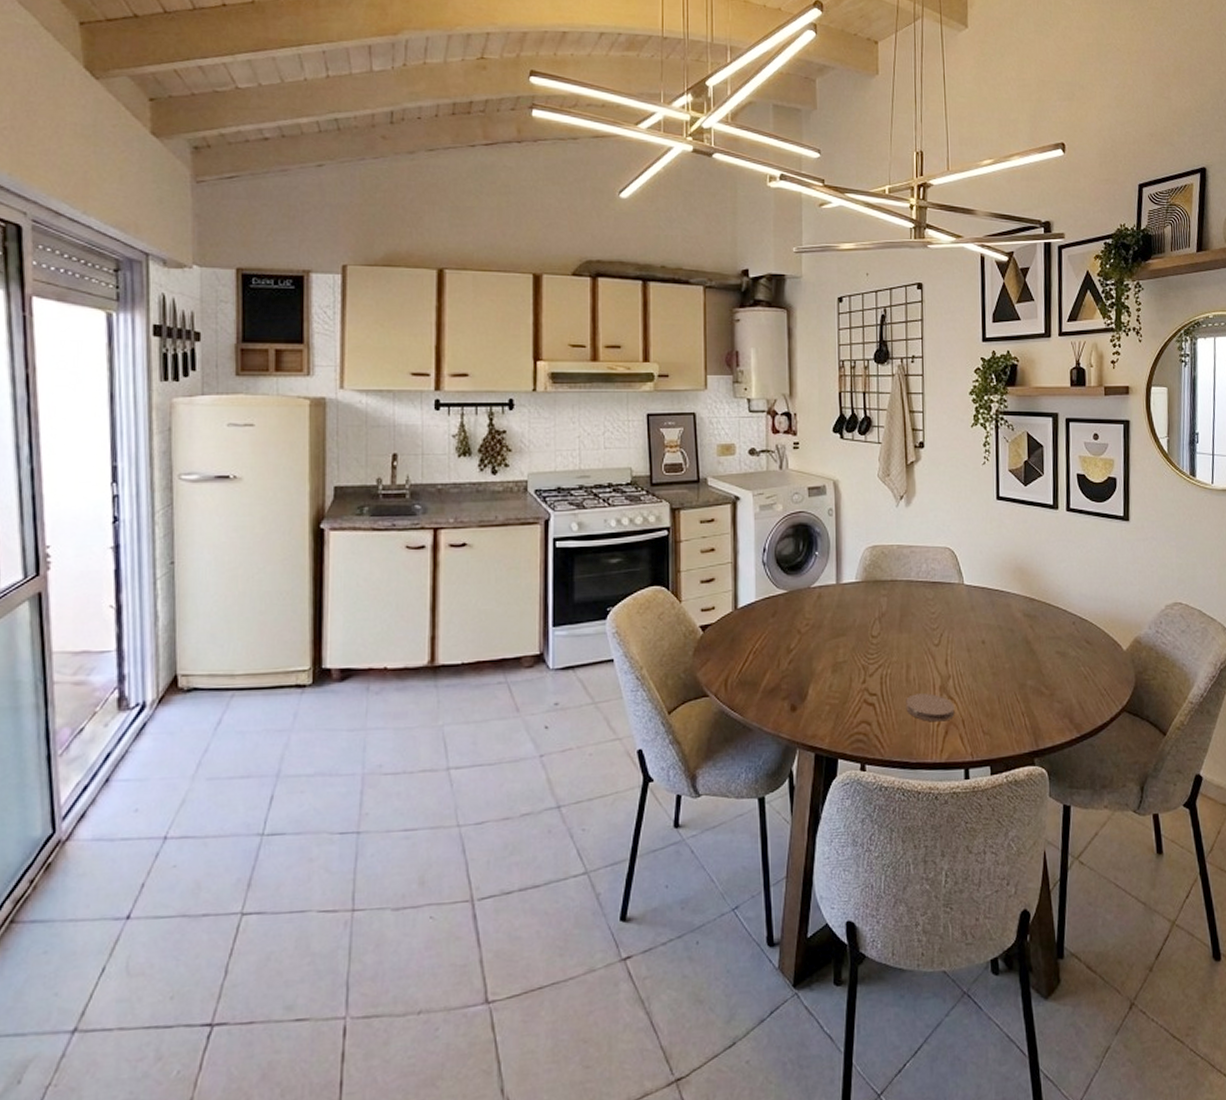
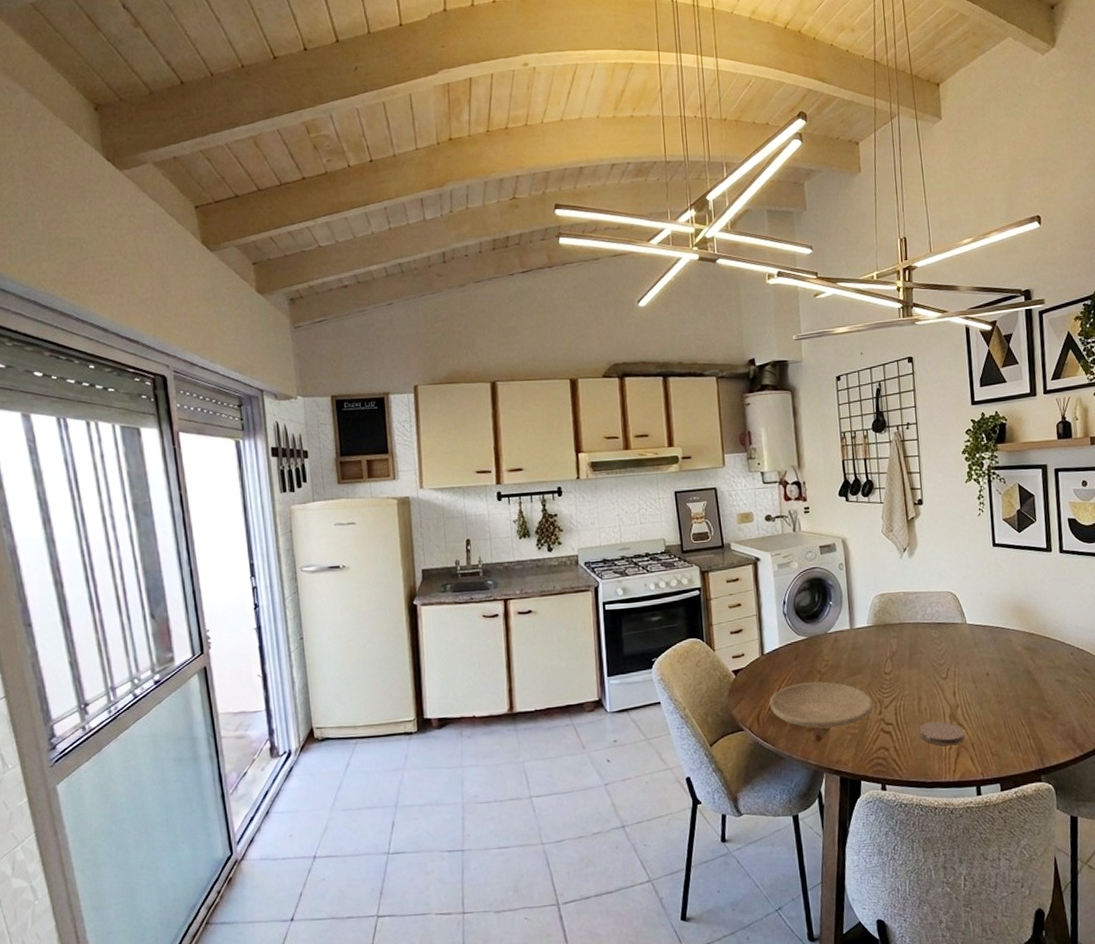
plate: none [740,643,857,697] -> present [769,681,873,729]

